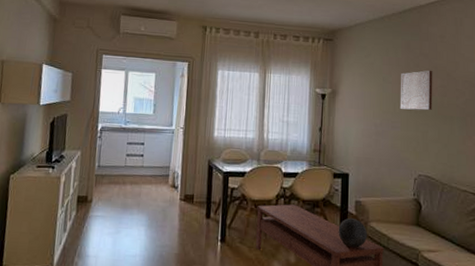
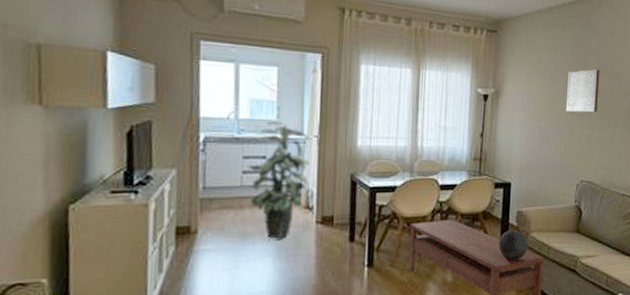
indoor plant: none [130,115,178,212] -> present [246,121,311,239]

